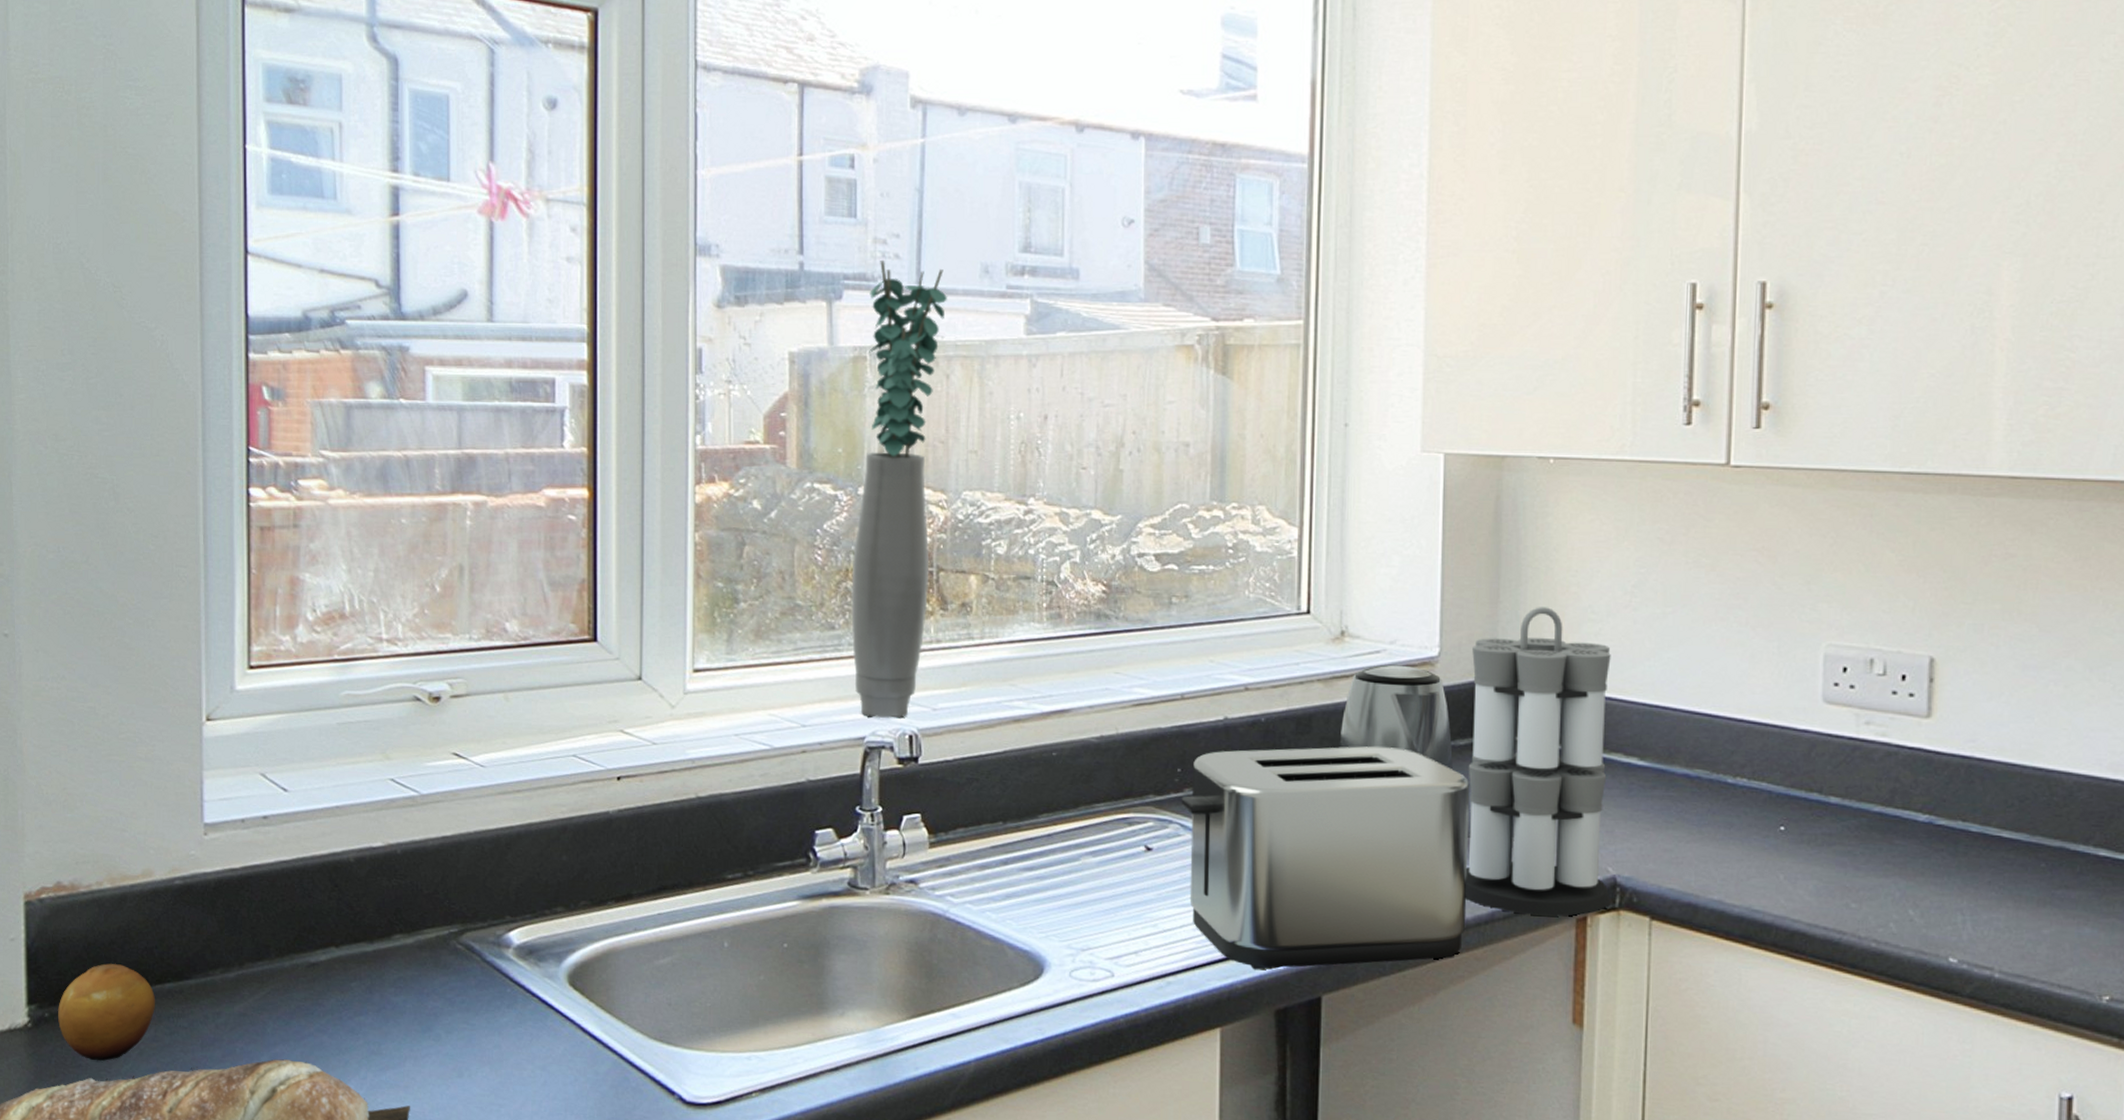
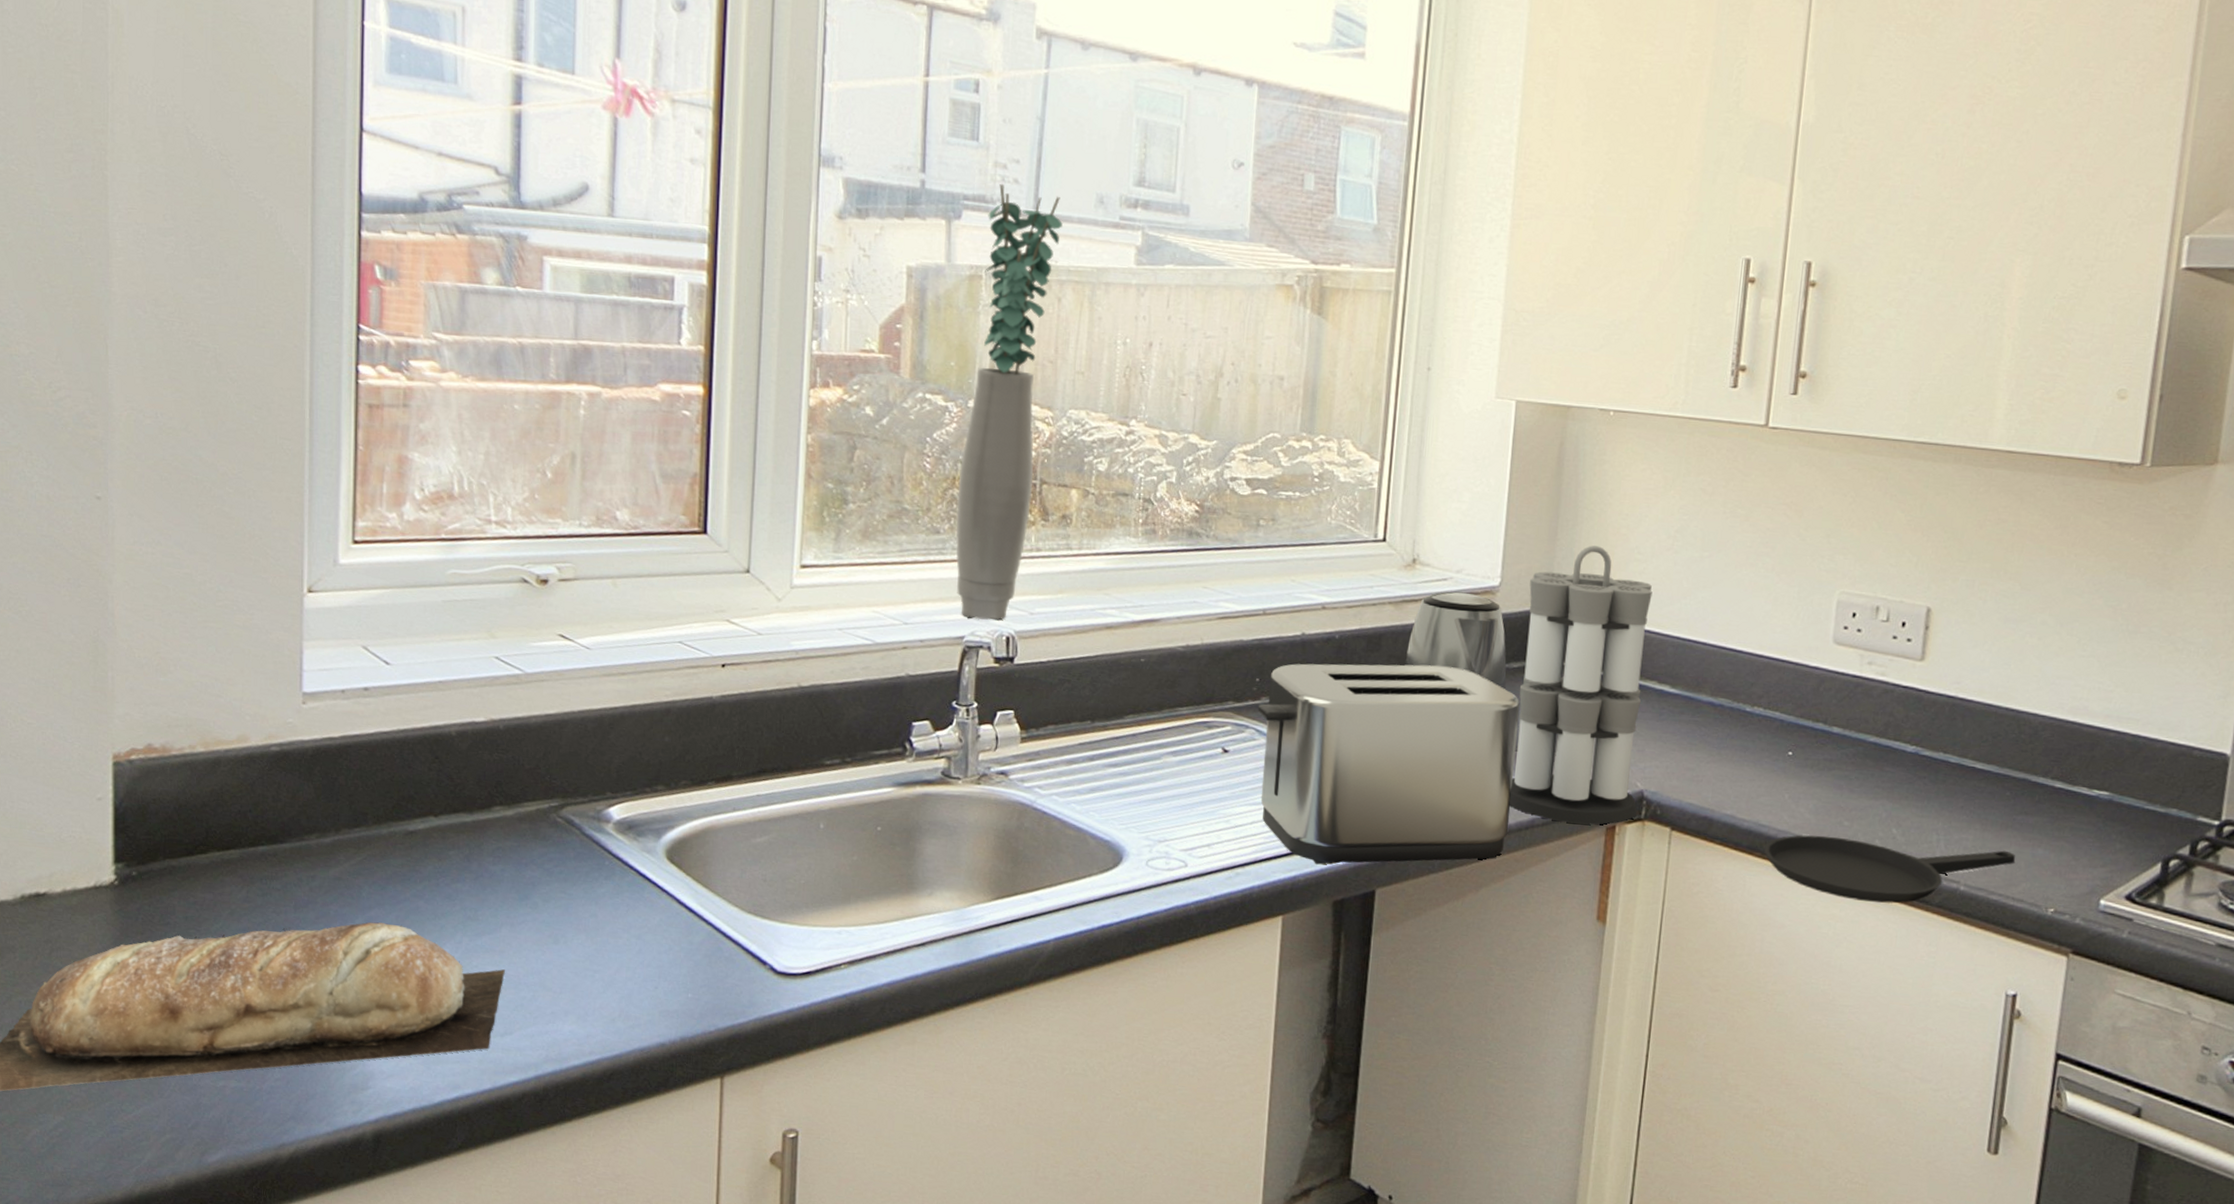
fruit: present [58,963,156,1061] -> none [146,825,249,919]
frying pan: none [1759,920,2059,996] -> present [1763,835,2016,904]

